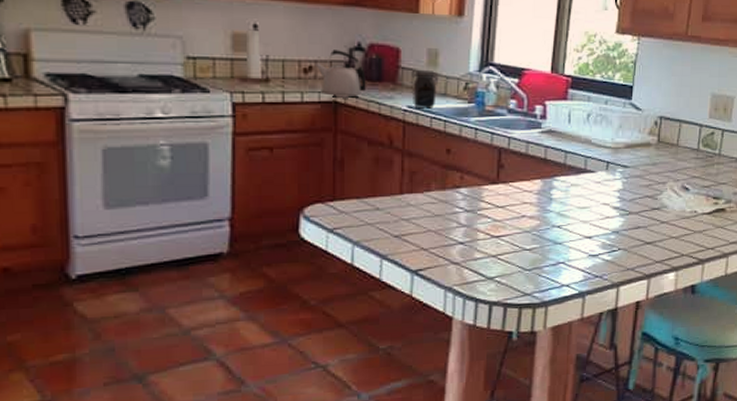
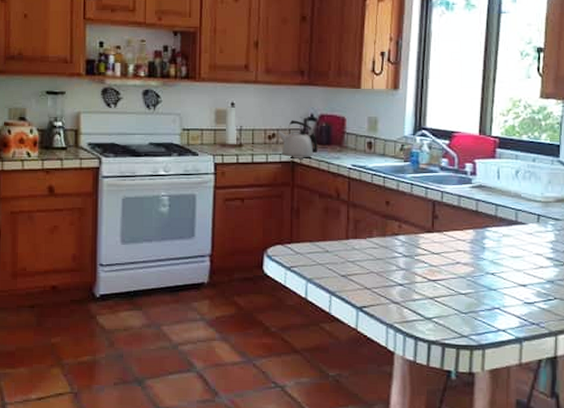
jar: present [411,69,439,109] -> none [355,134,379,167]

